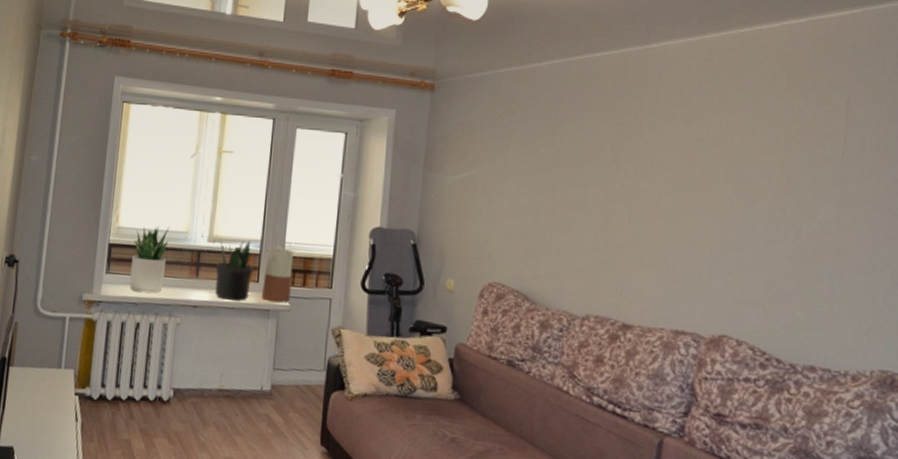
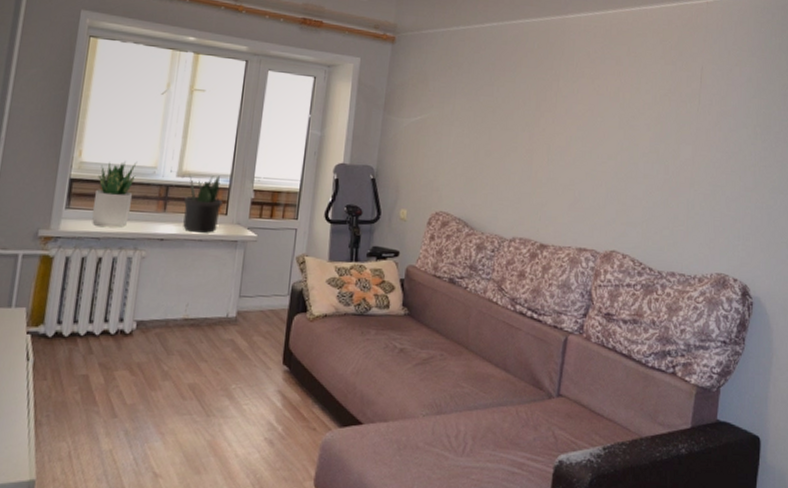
vase: present [262,247,294,303] -> none [230,182,262,234]

